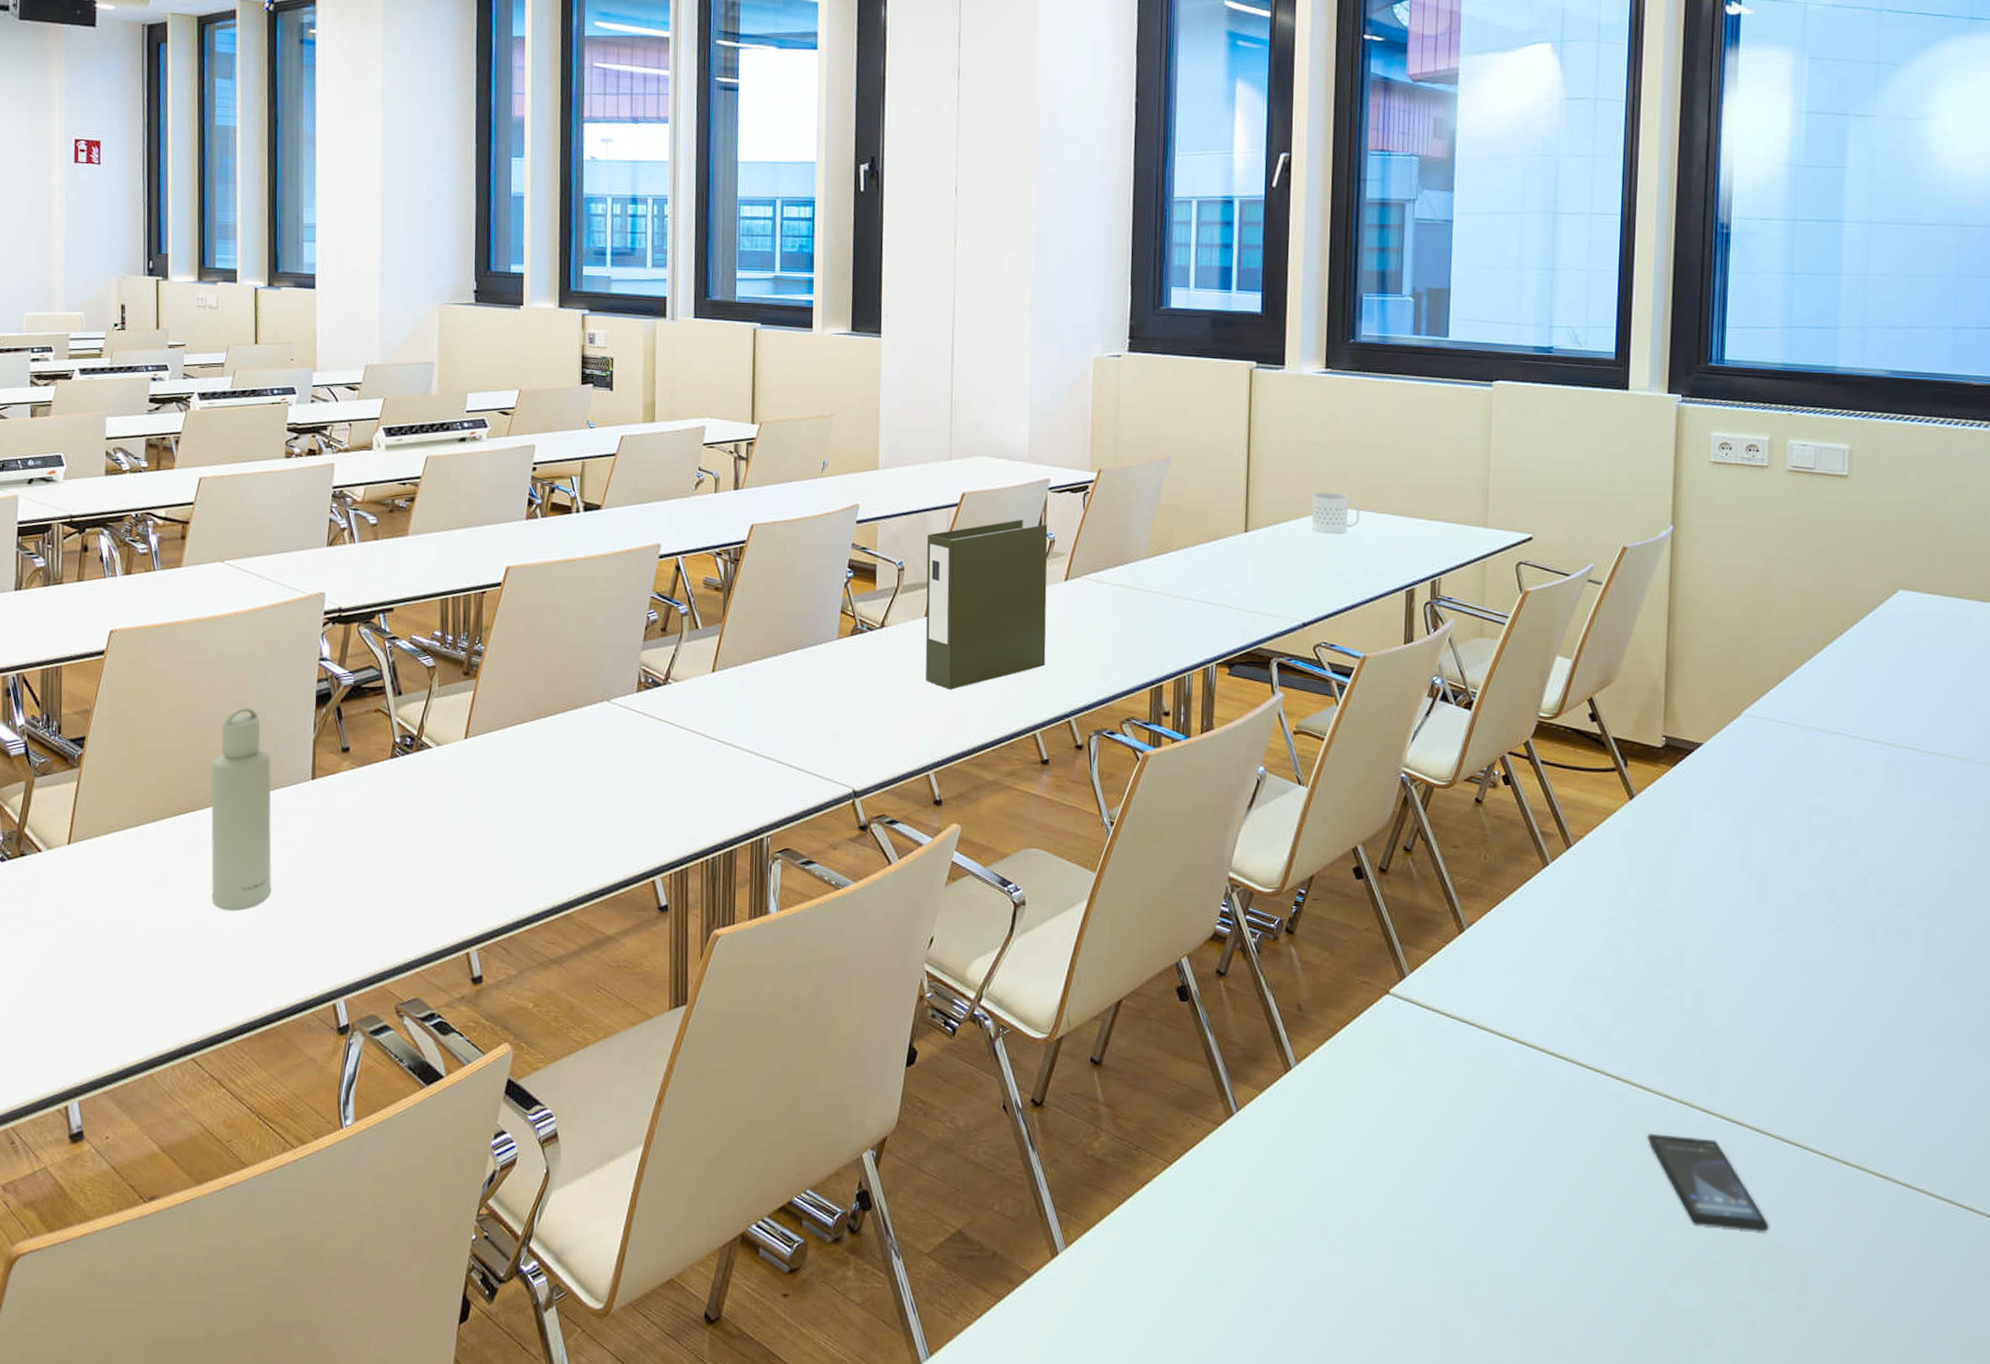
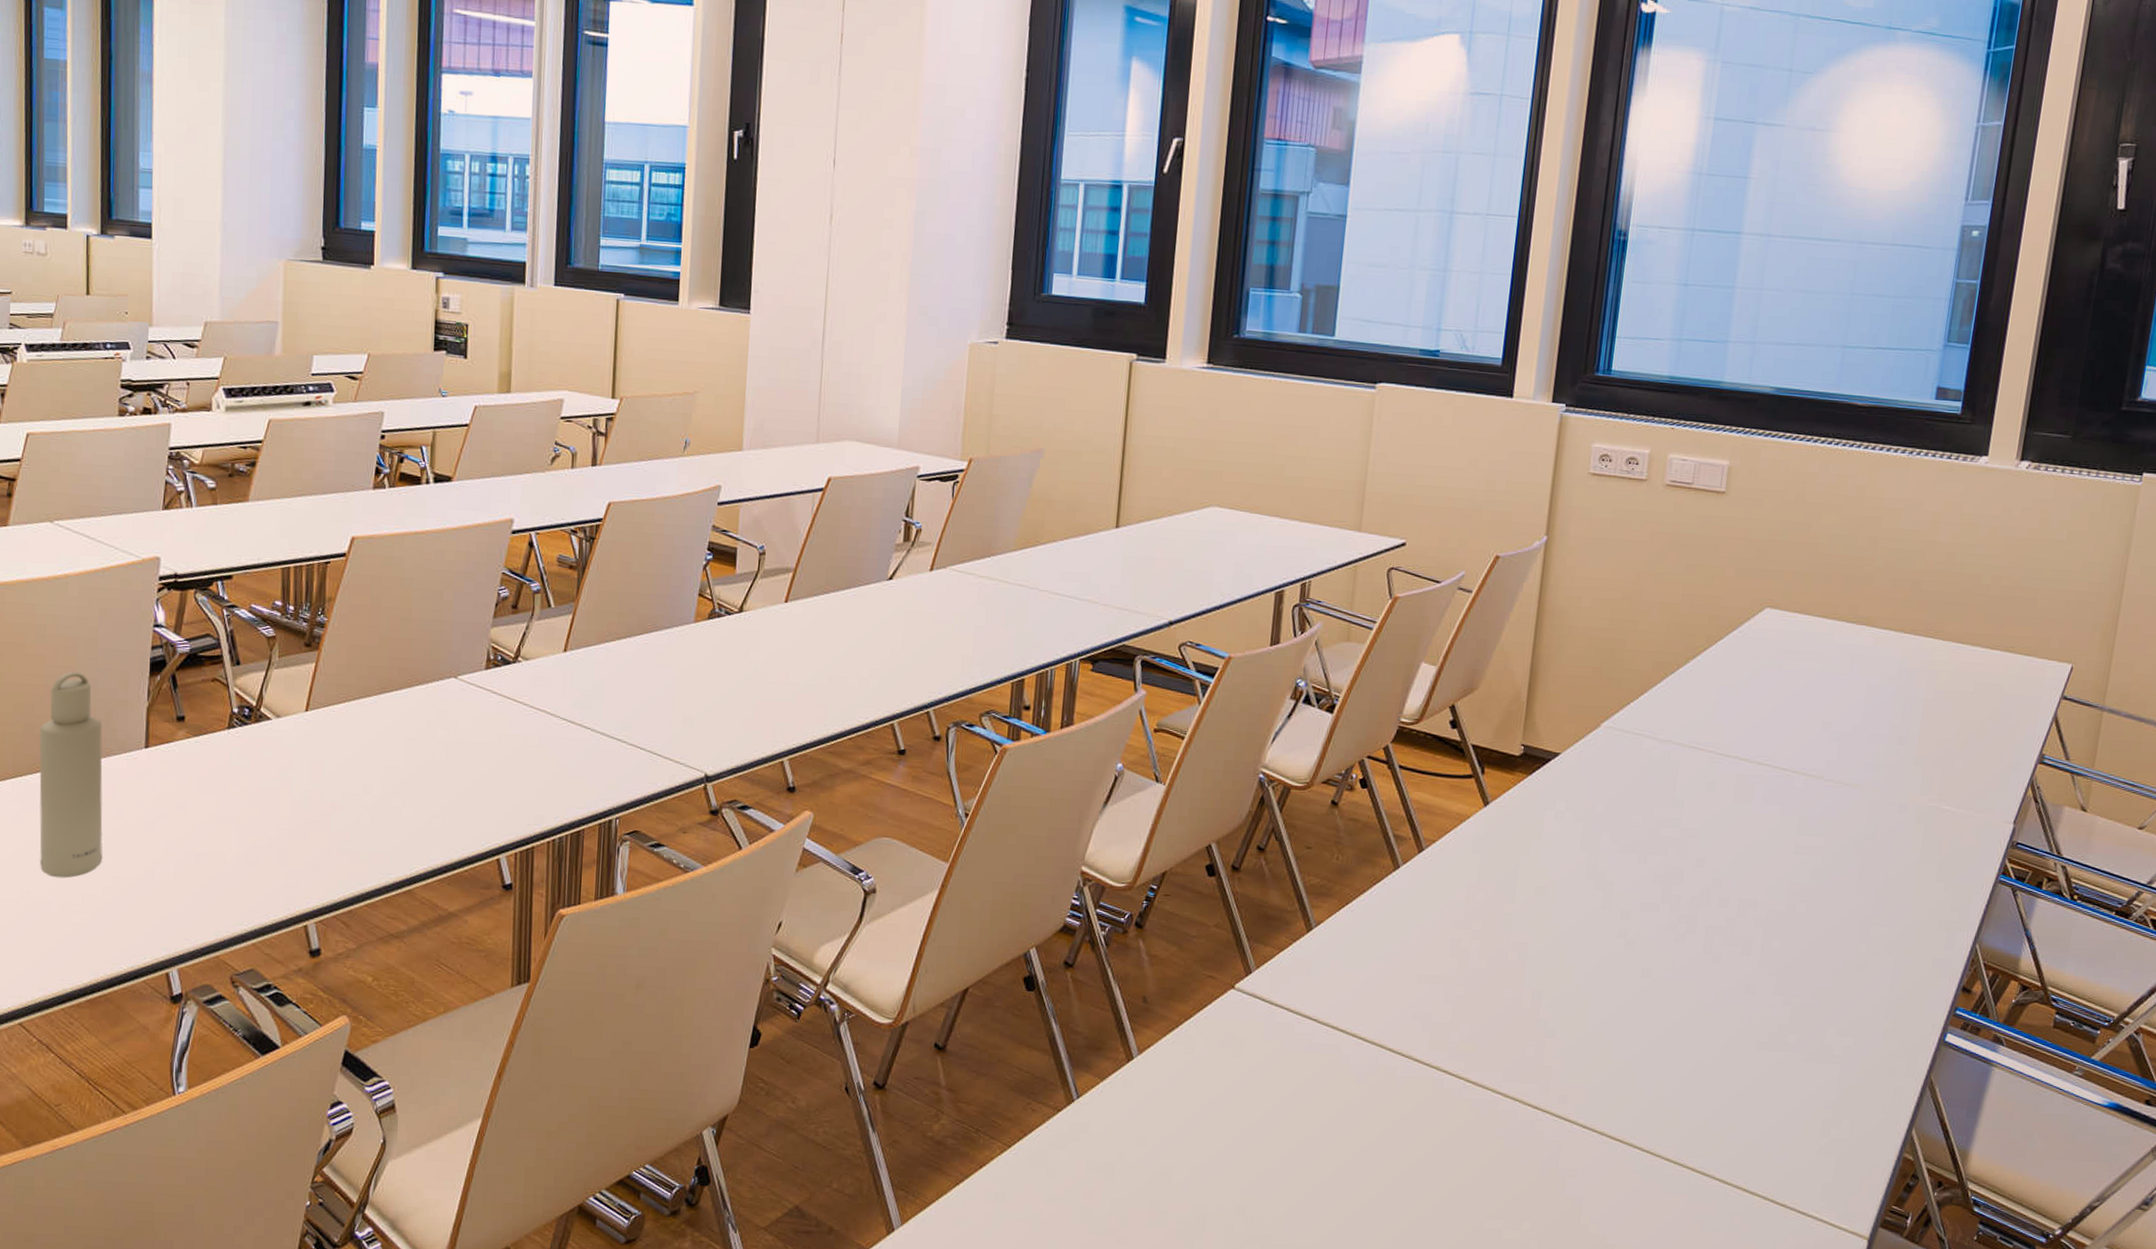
binder: present [925,519,1048,689] -> none [783,506,915,677]
mug: present [1311,492,1361,535] -> none [1183,490,1235,534]
smartphone: present [1646,1134,1769,1232] -> none [1476,1128,1589,1222]

